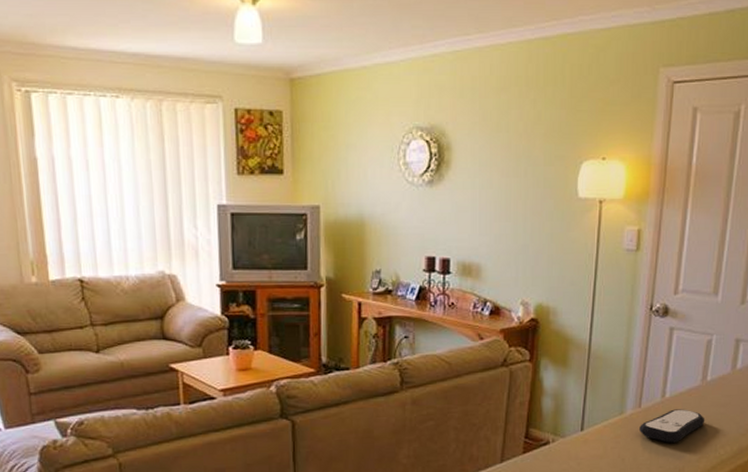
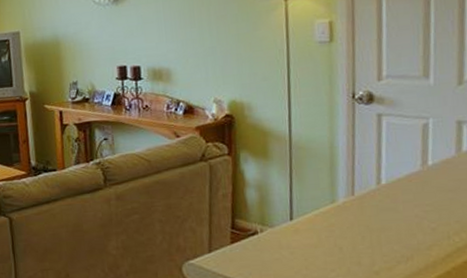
remote control: present [639,409,705,443] -> none [355,195,432,231]

